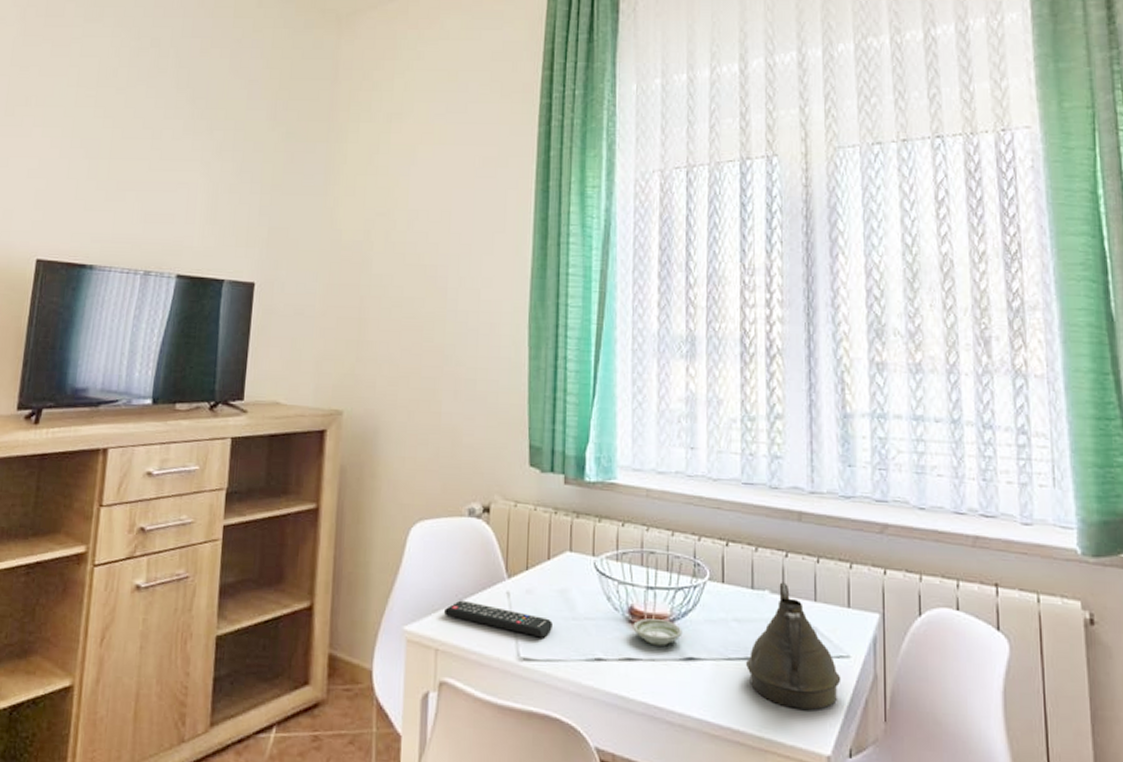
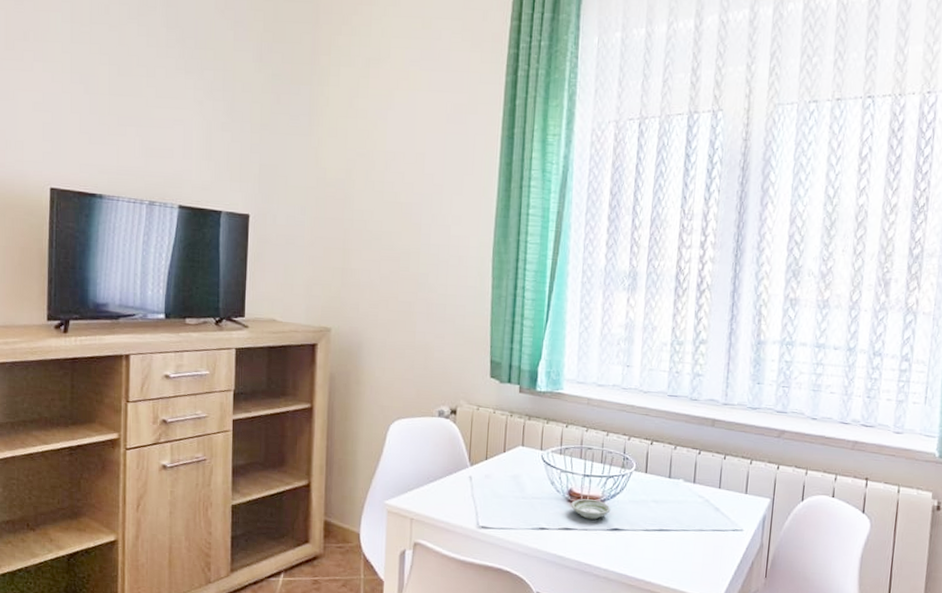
remote control: present [443,600,552,638] -> none [417,482,506,512]
teapot: present [746,582,841,710] -> none [660,473,735,569]

